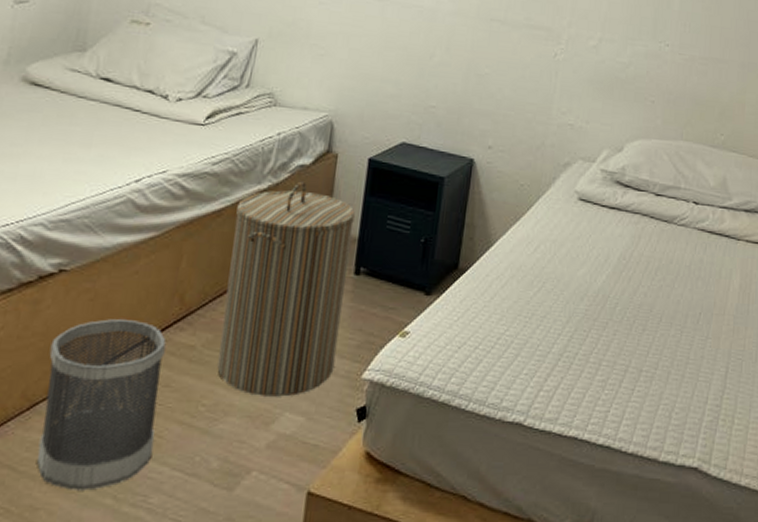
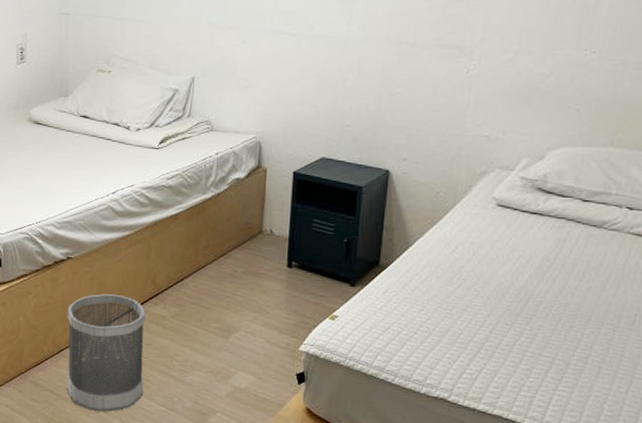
laundry hamper: present [217,181,355,397] -> none [184,191,285,360]

